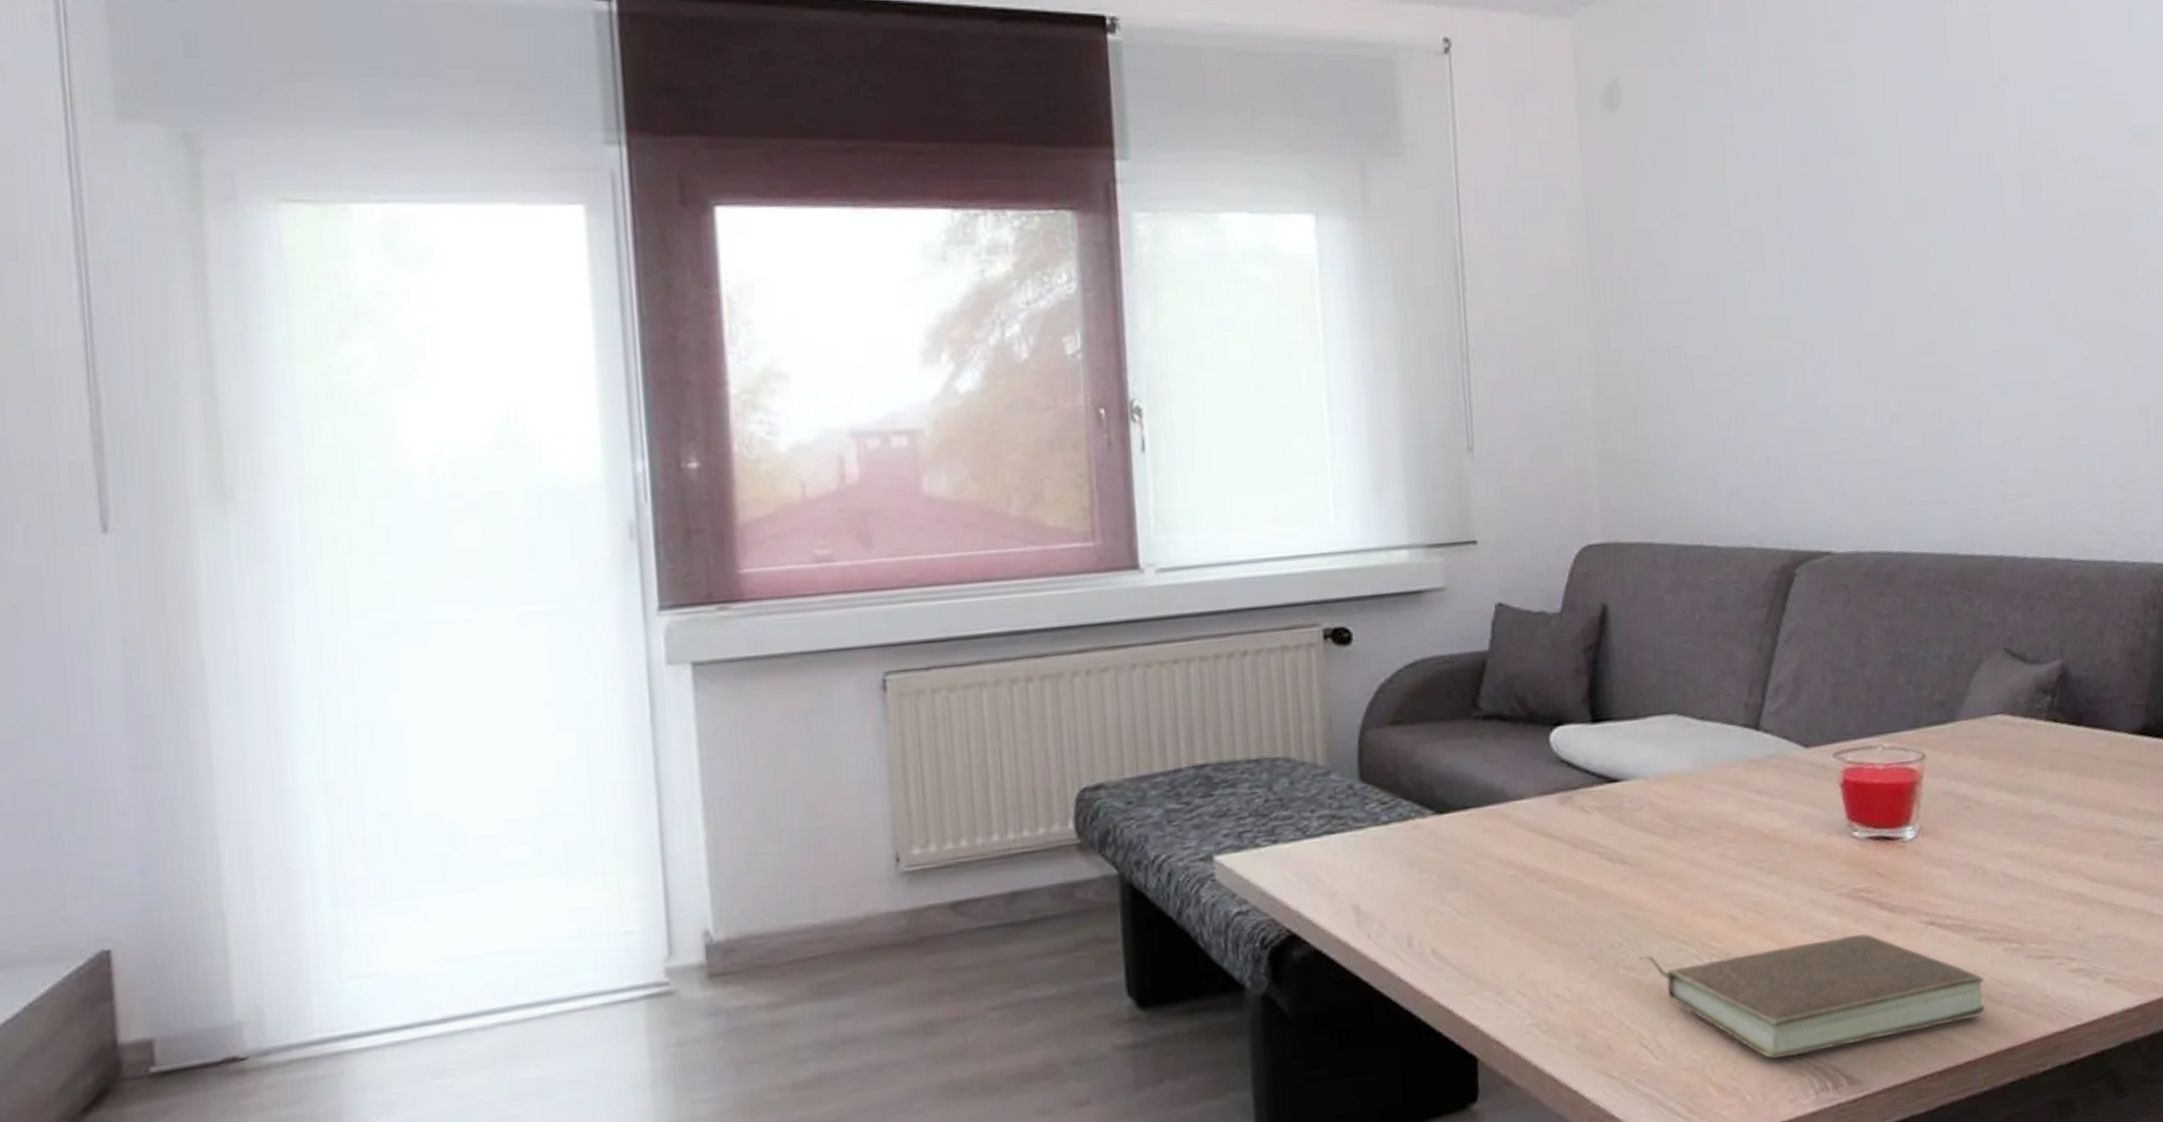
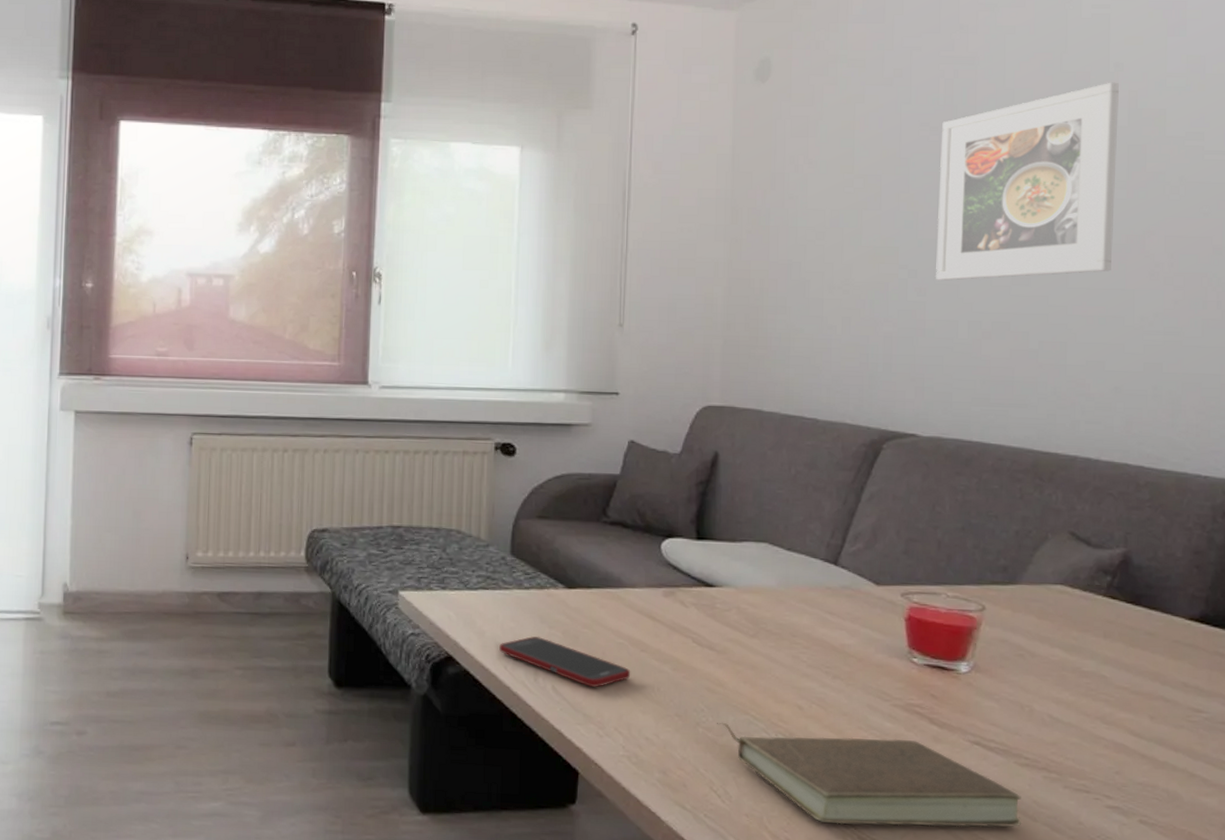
cell phone: none [1357,885,1530,942] -> present [499,636,631,688]
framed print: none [1823,97,2018,355] -> present [936,82,1119,281]

